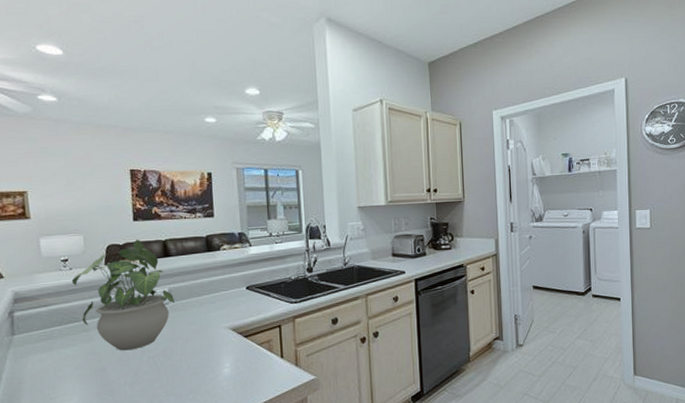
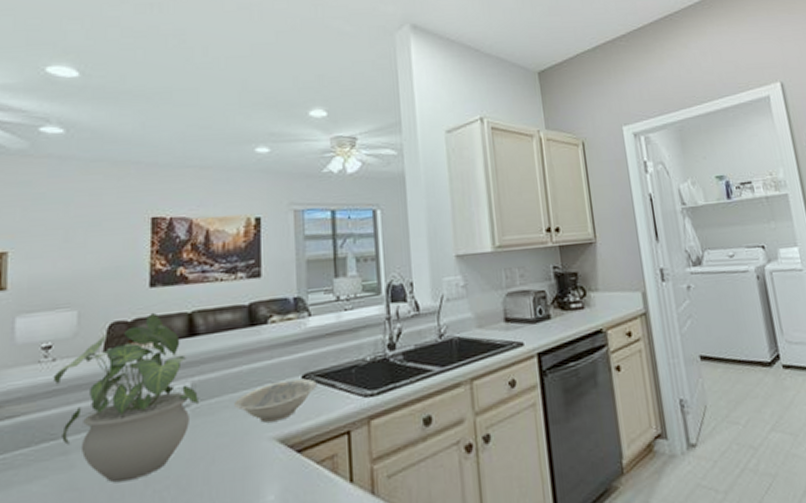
bowl: none [199,289,257,317] -> present [234,378,317,423]

